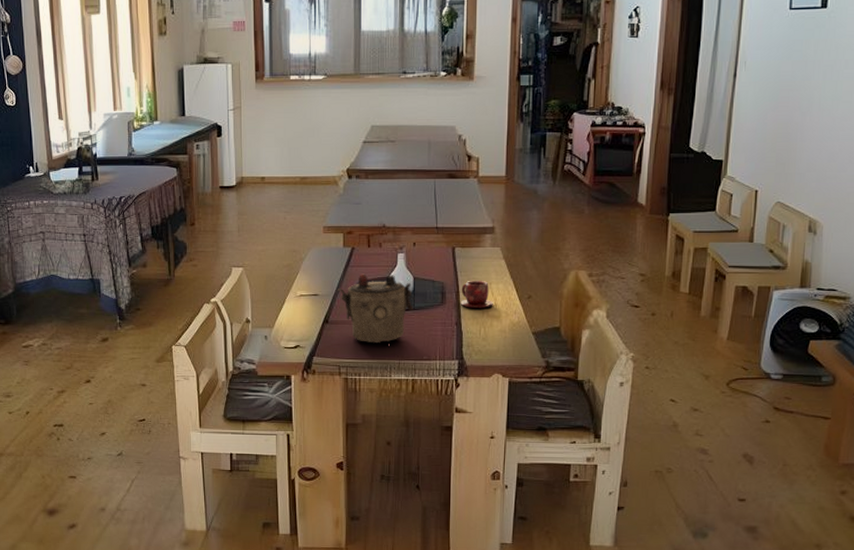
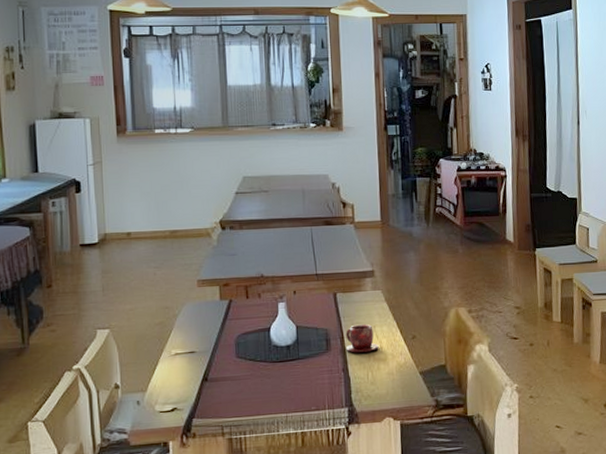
teapot: present [336,273,414,344] -> none [215,325,298,398]

